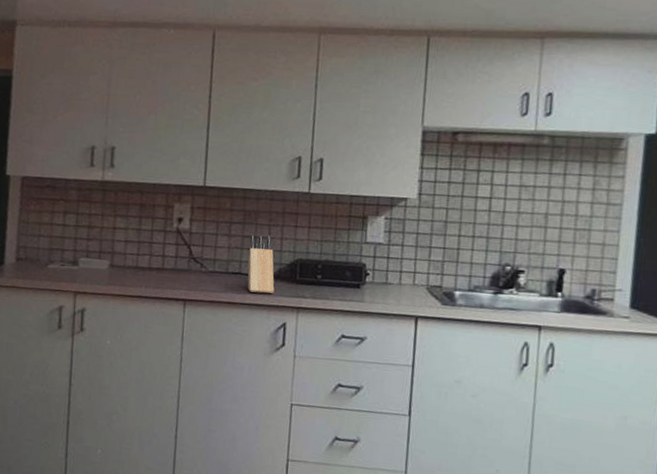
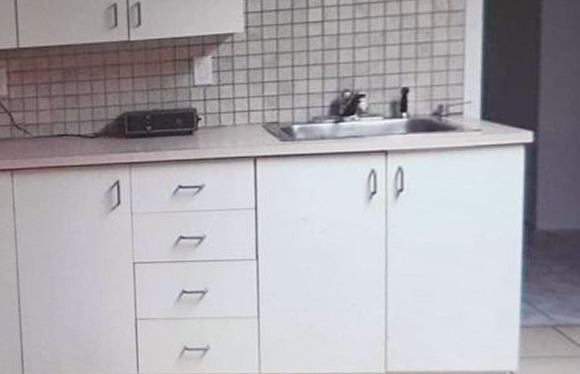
knife block: present [247,235,275,294] -> none [73,91,104,153]

